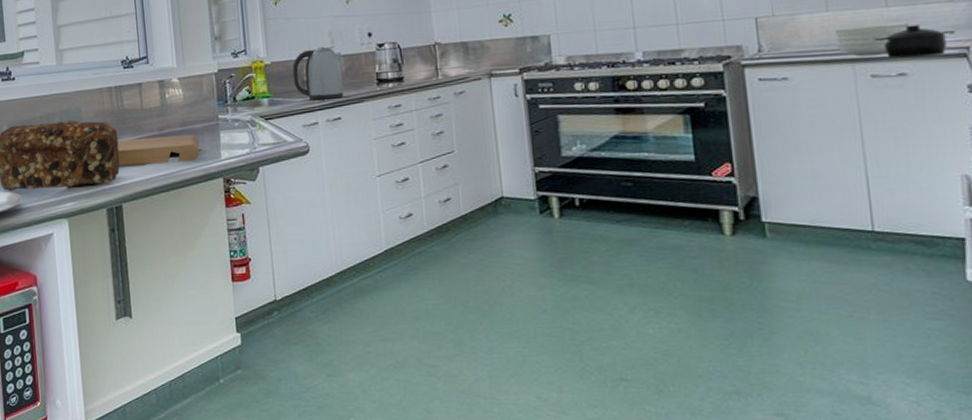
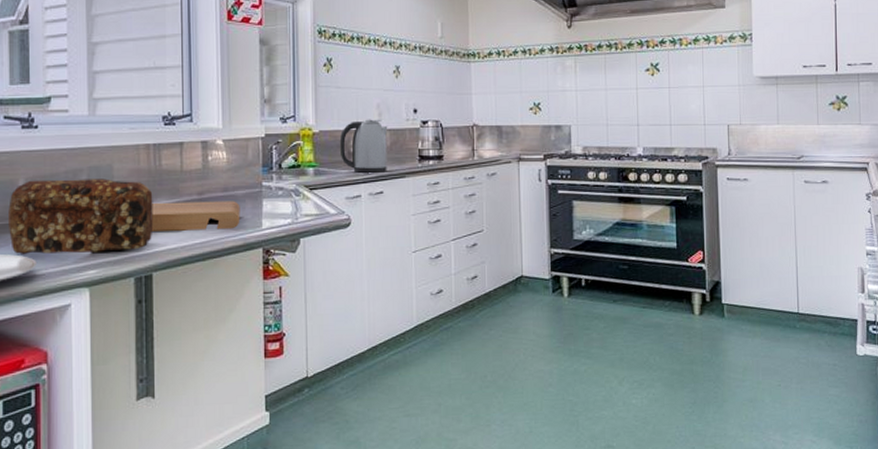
bowl: present [834,21,912,57] -> none [782,138,833,165]
saucepan: present [873,24,957,59] -> none [807,141,861,168]

